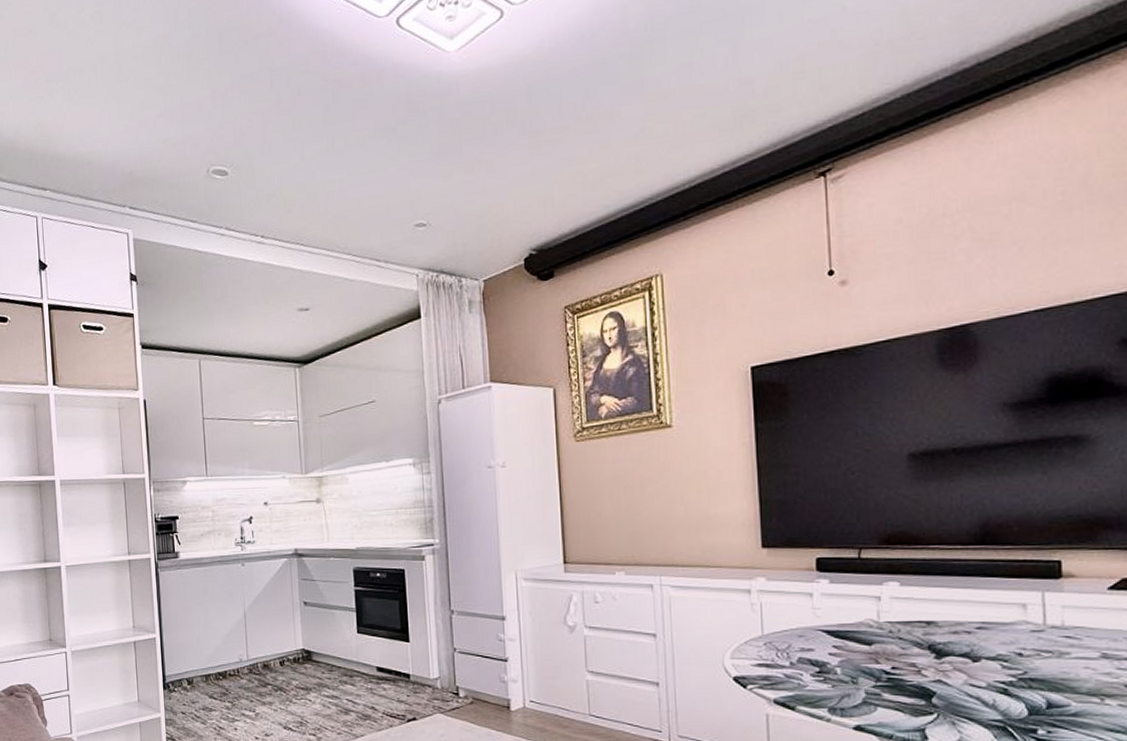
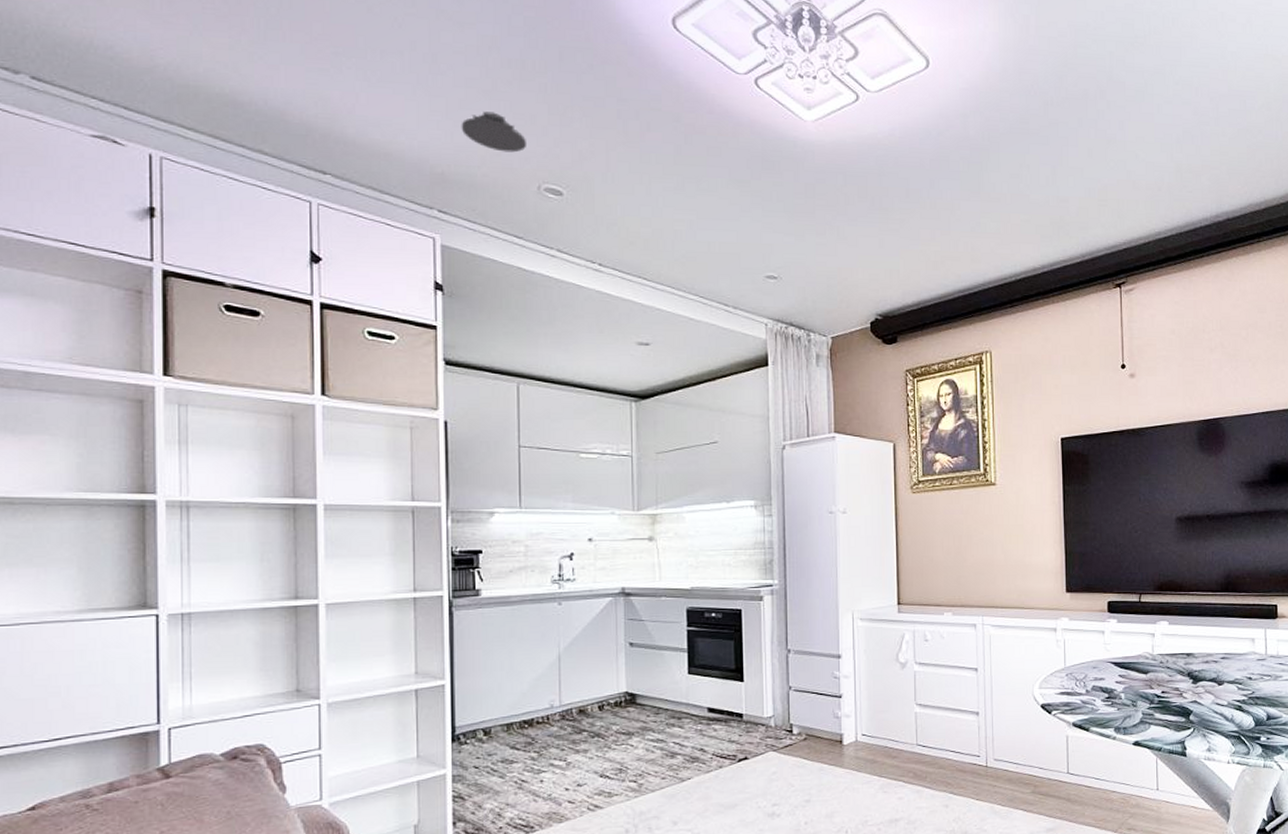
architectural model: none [143,106,197,143] -> present [461,111,528,153]

